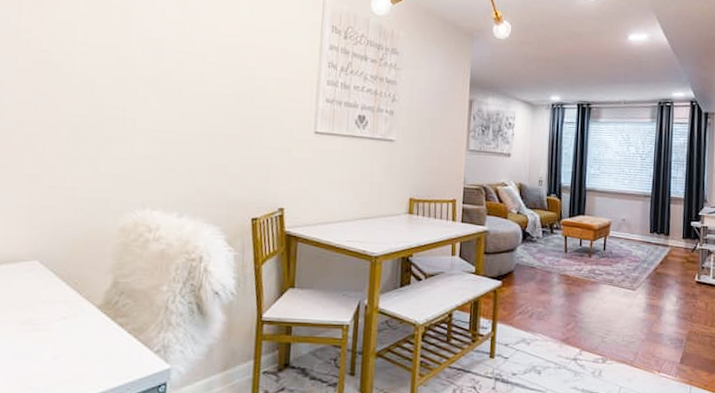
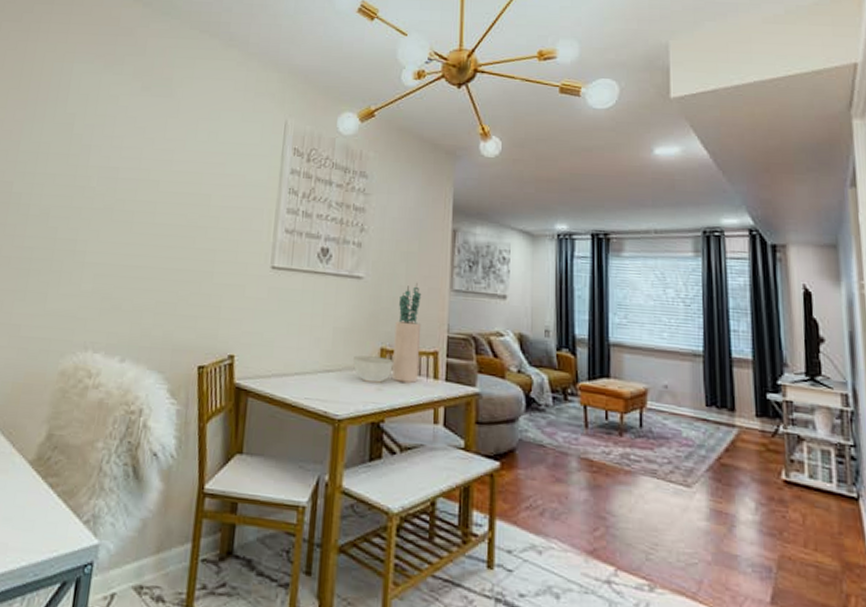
bowl: none [387,205,421,226] -> present [353,355,395,383]
vase: none [419,144,443,225] -> present [392,282,422,383]

